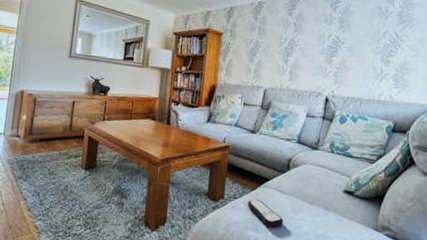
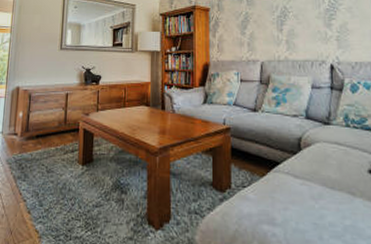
remote control: present [247,199,284,228] -> none [258,187,303,220]

